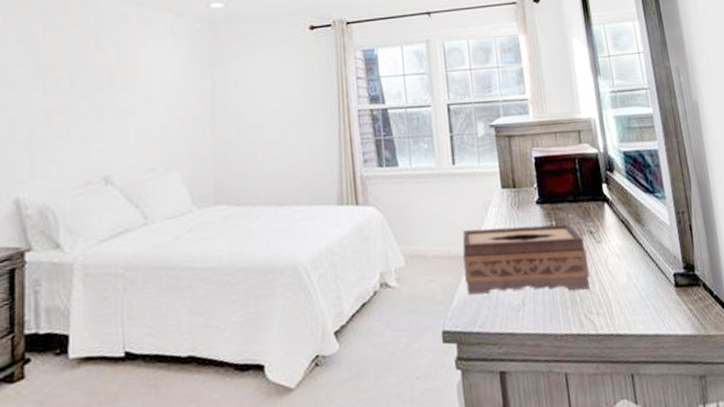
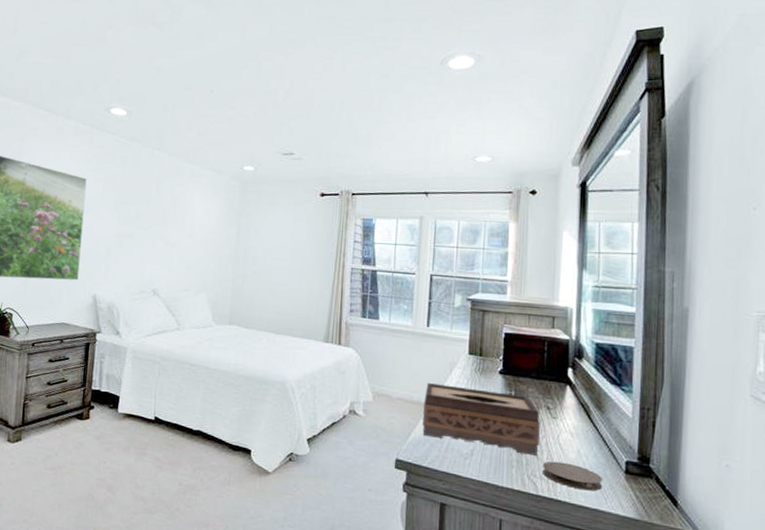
coaster: none [597,289,658,317] -> present [543,461,603,491]

